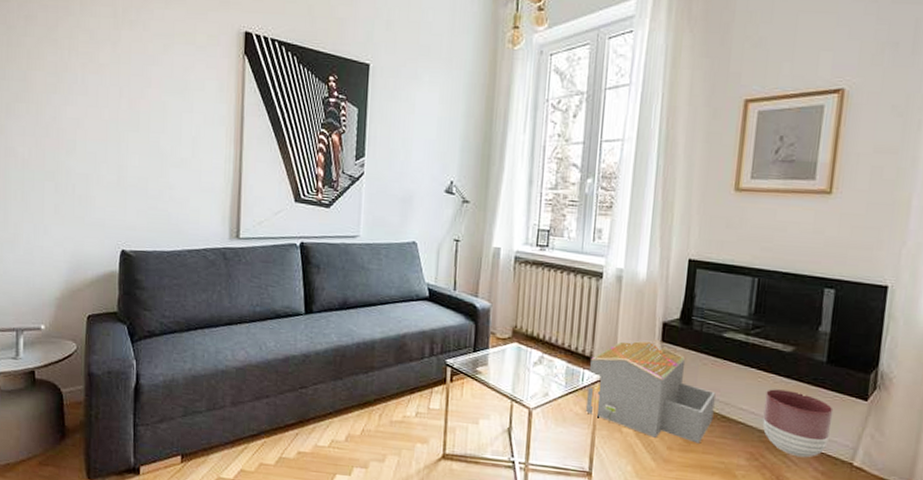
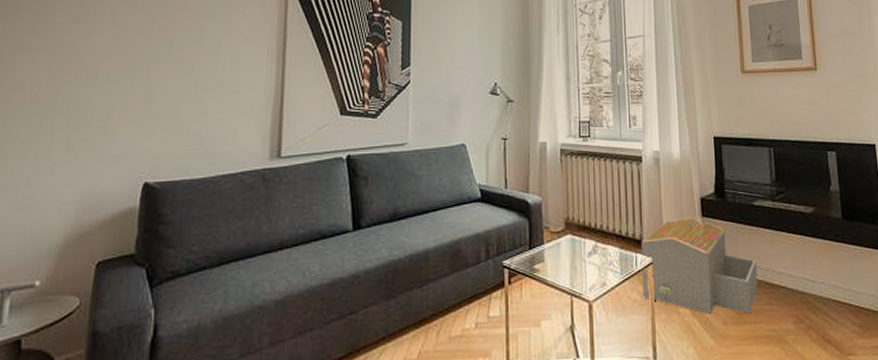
planter: present [762,389,834,458] -> none [798,249,858,314]

